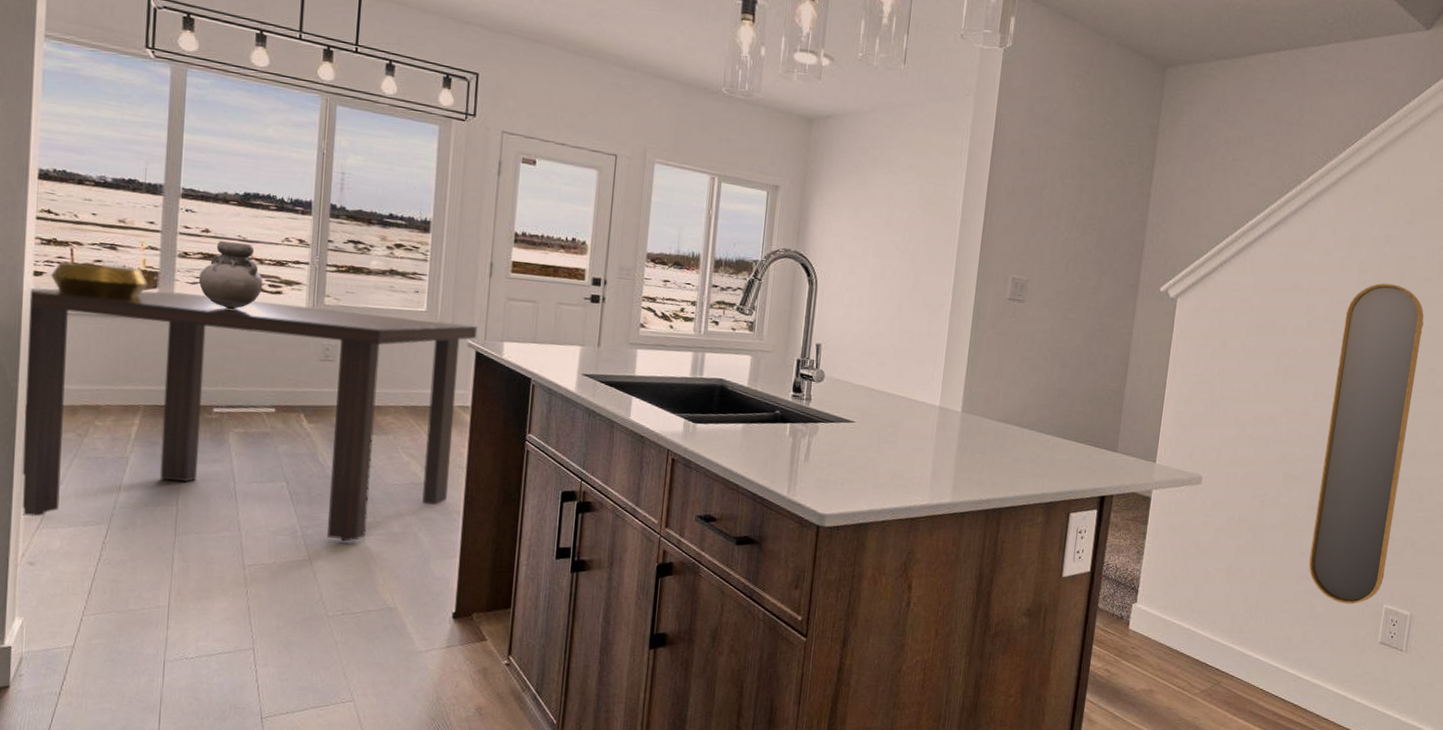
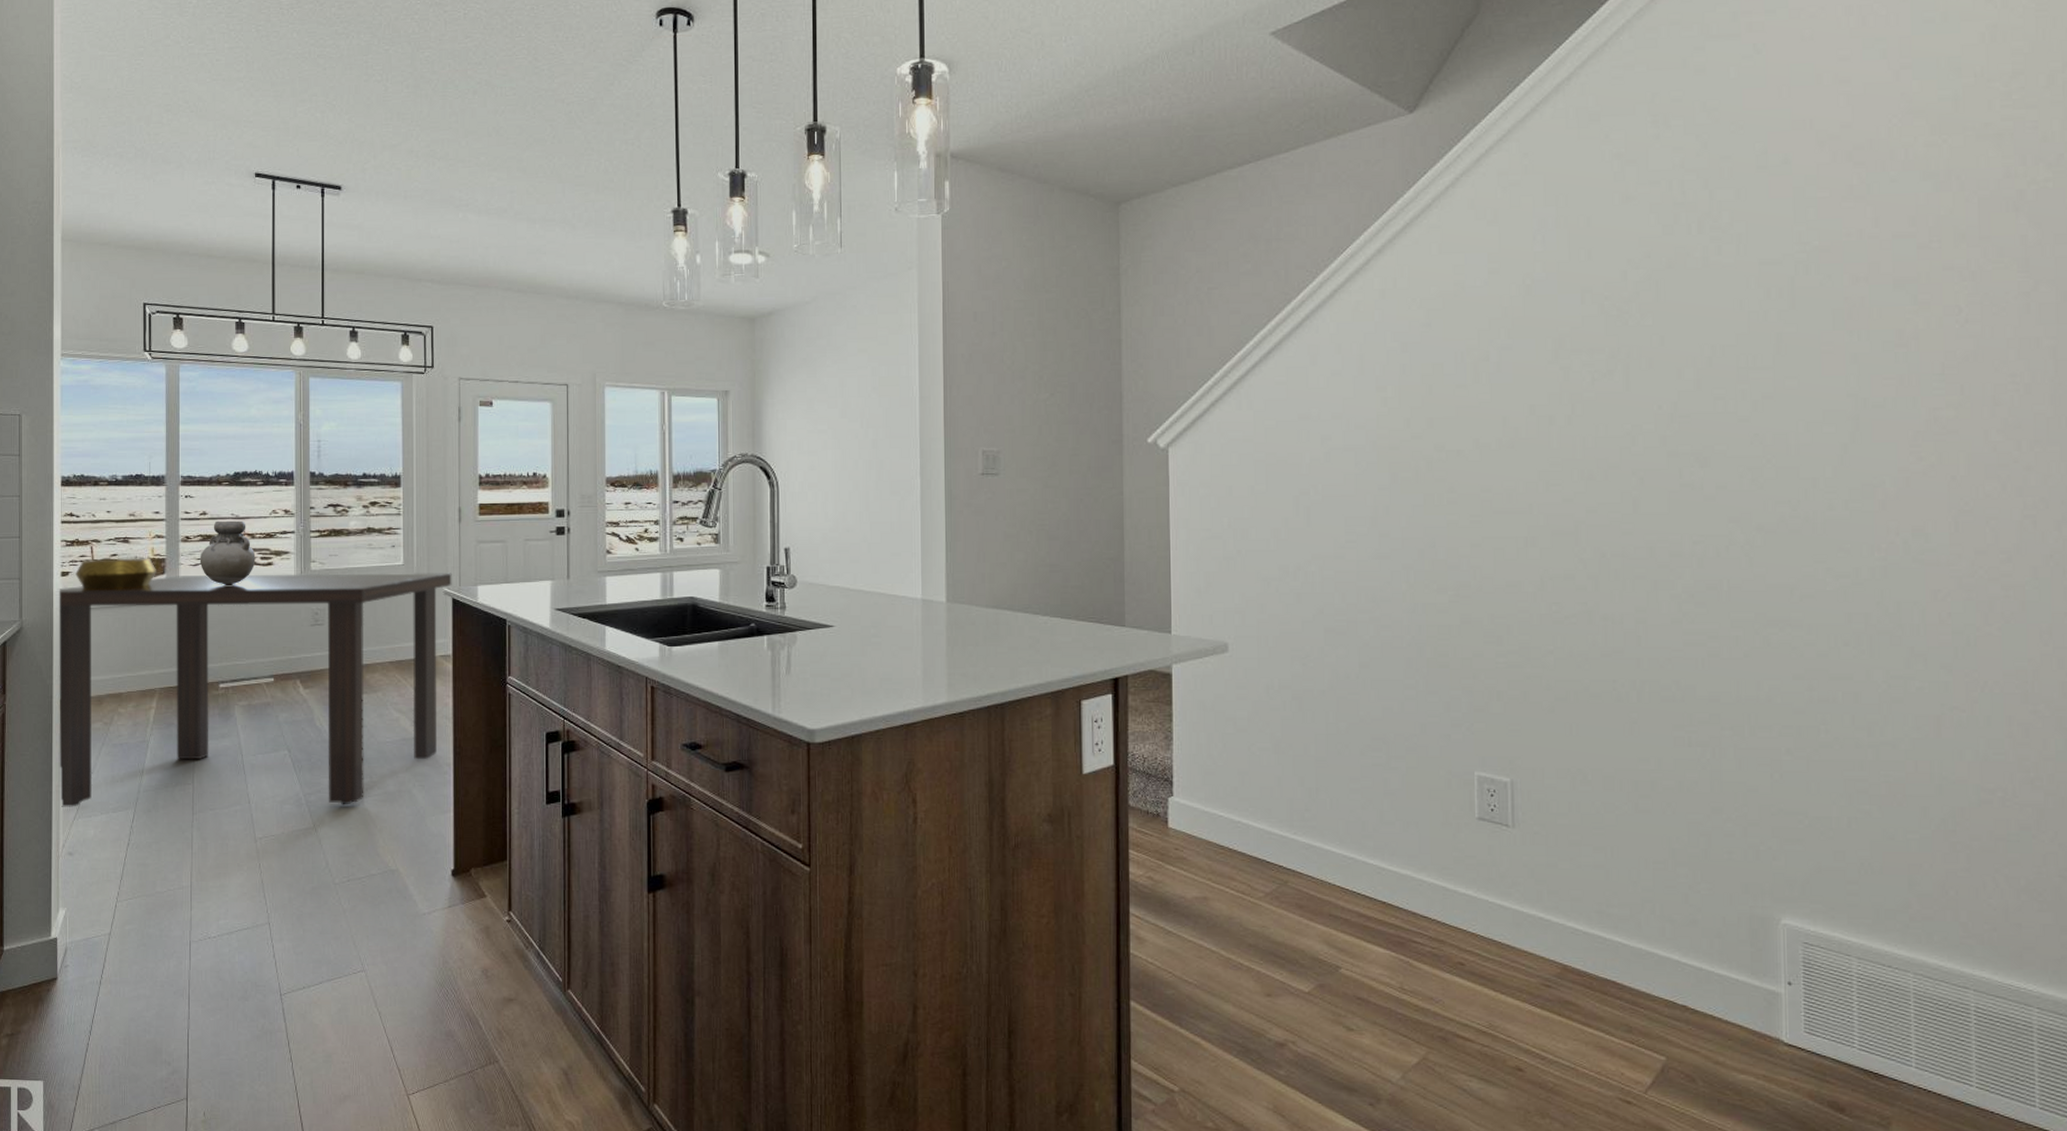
home mirror: present [1308,283,1424,605] -> none [1368,397,1470,775]

